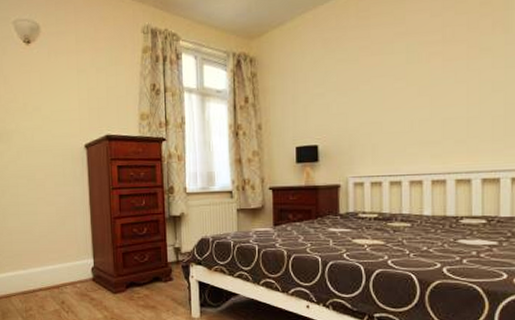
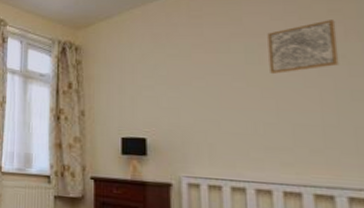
wall art: none [427,13,486,71] -> present [267,20,340,74]

